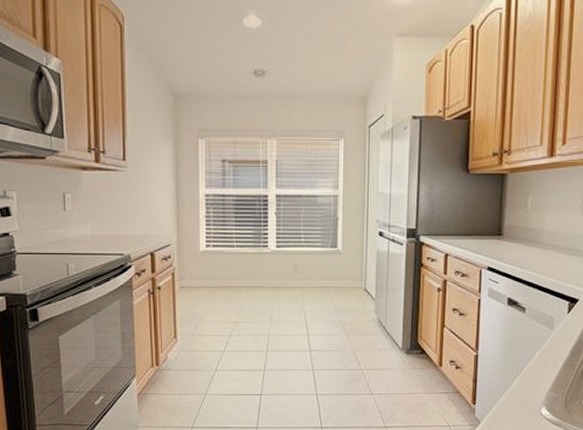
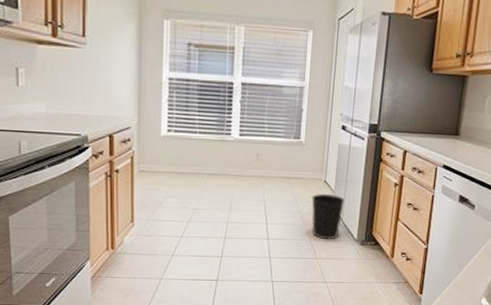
wastebasket: none [352,302,387,350] -> present [311,193,345,240]

